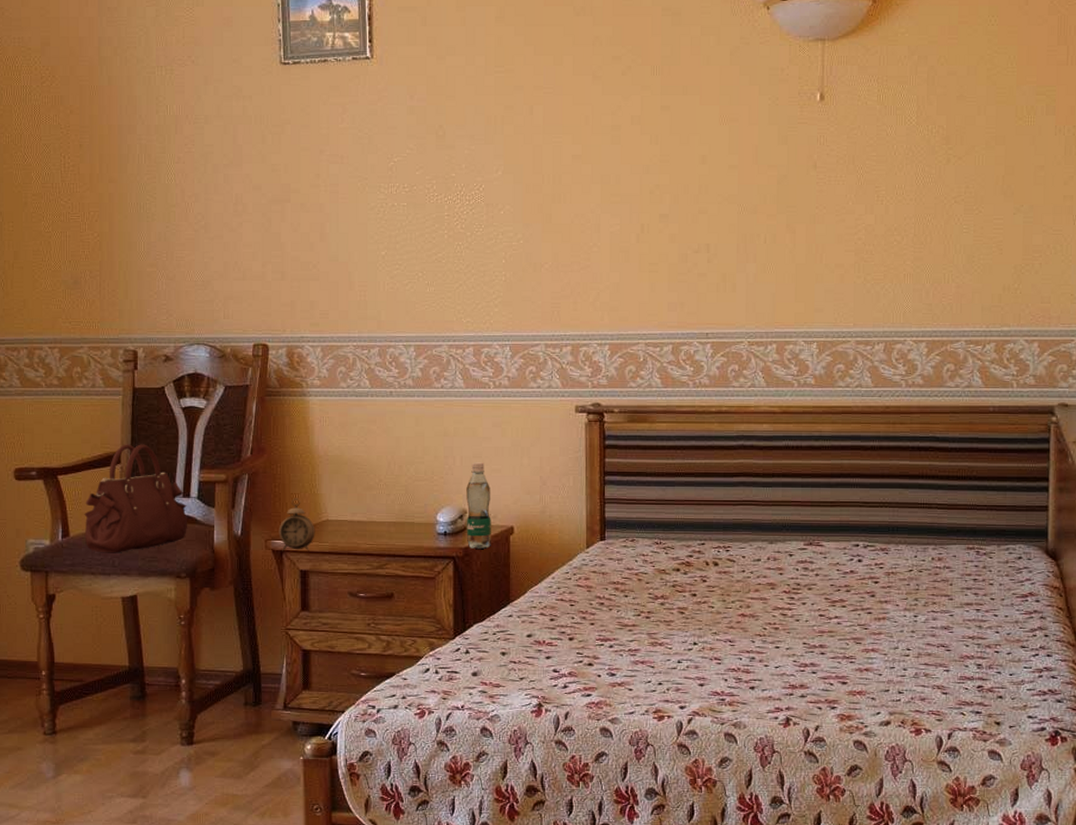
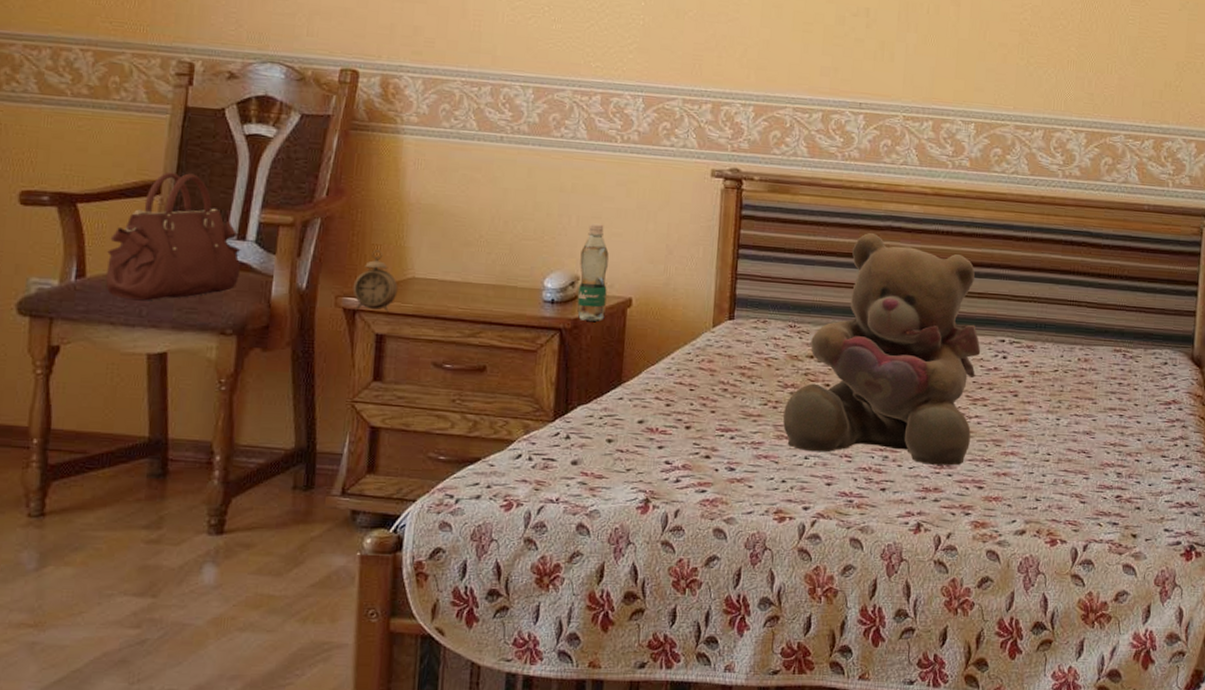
teddy bear: none [655,453,837,664] -> present [782,233,981,466]

